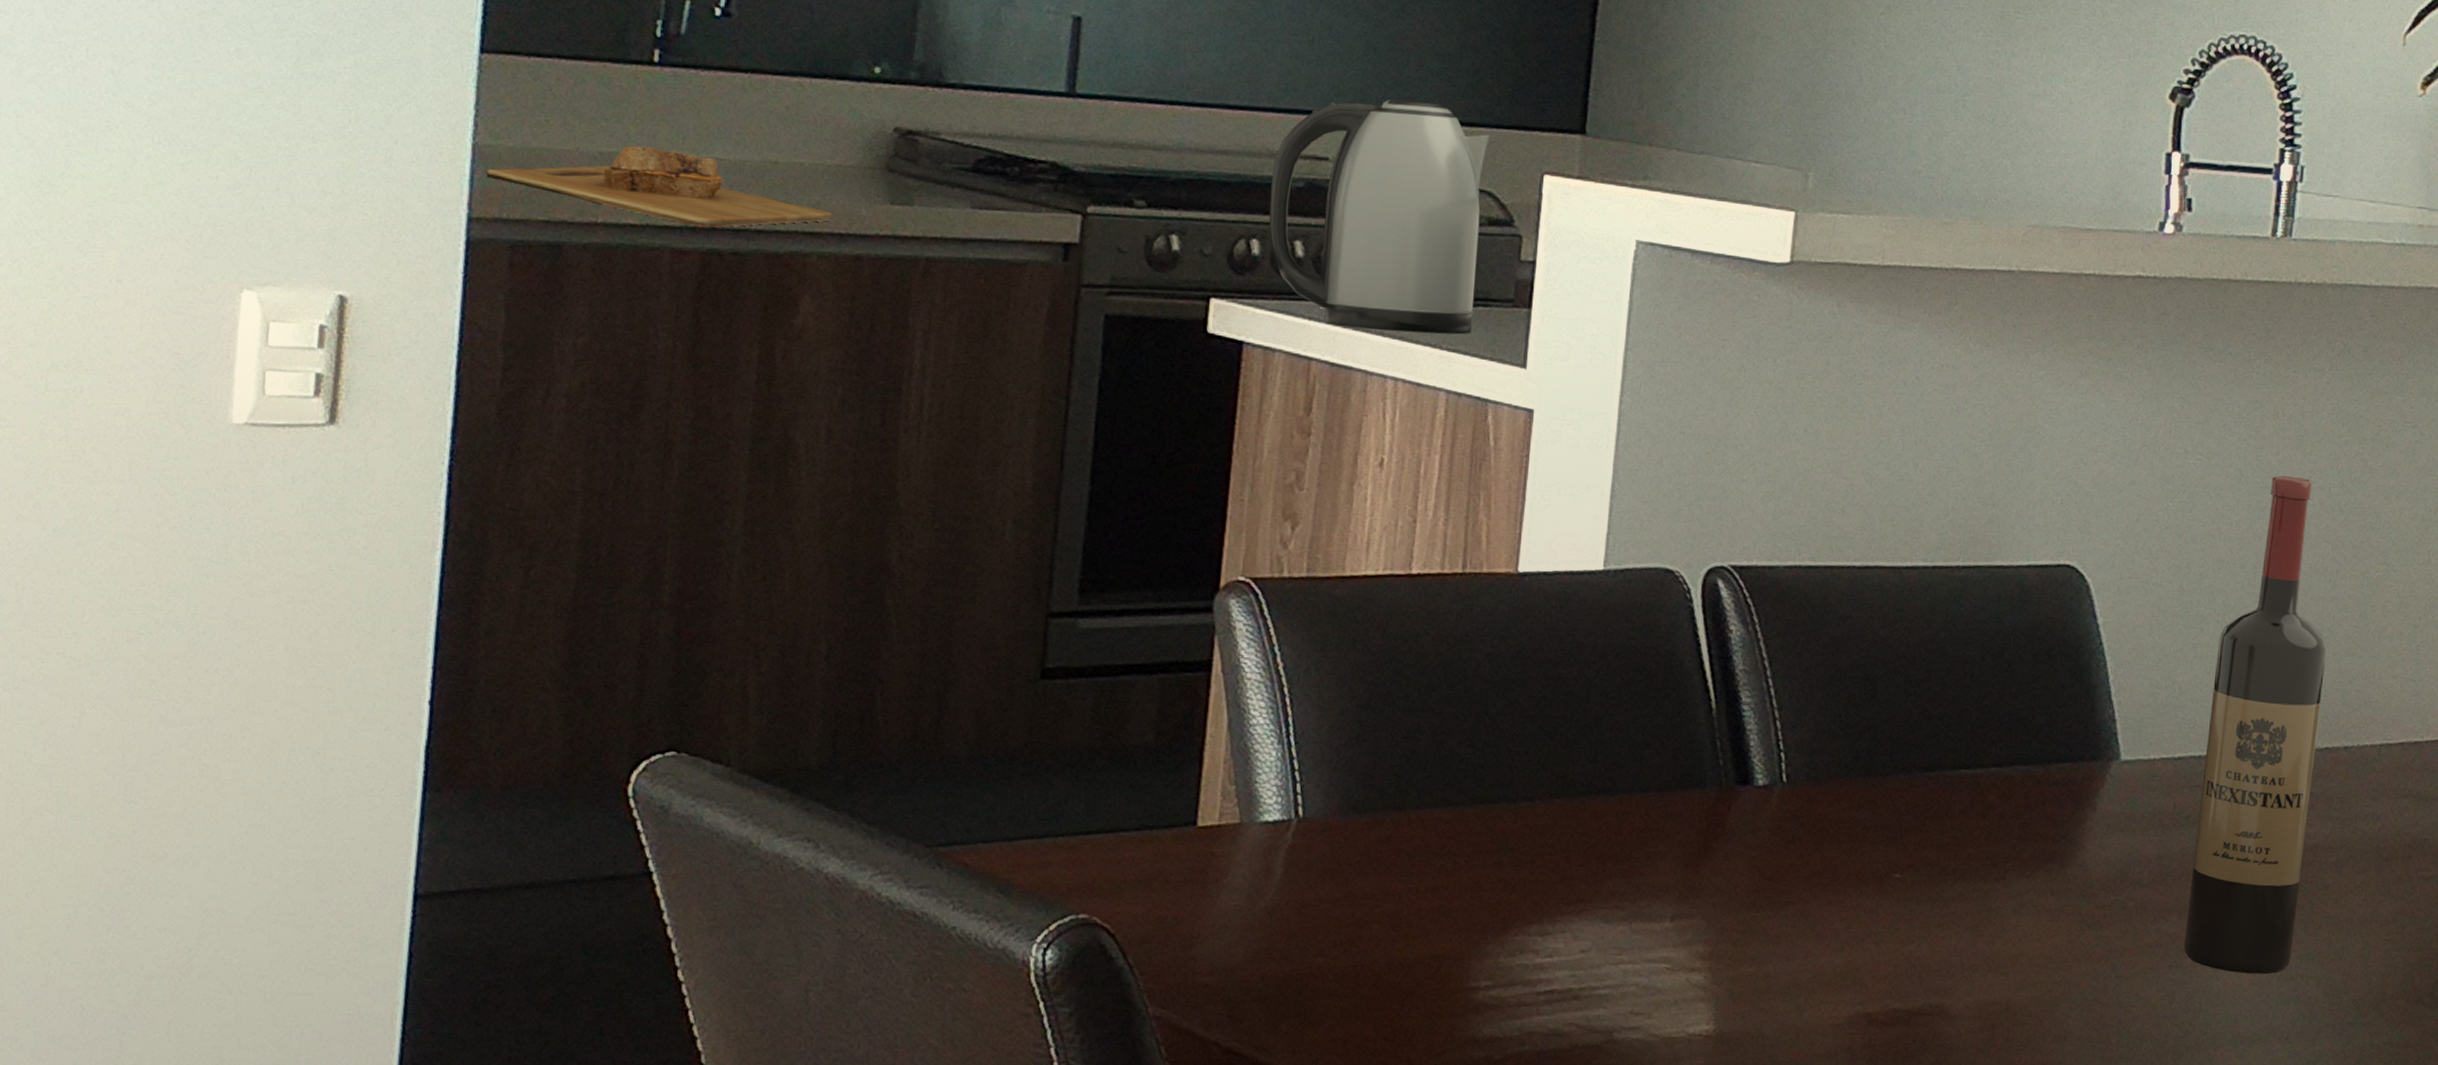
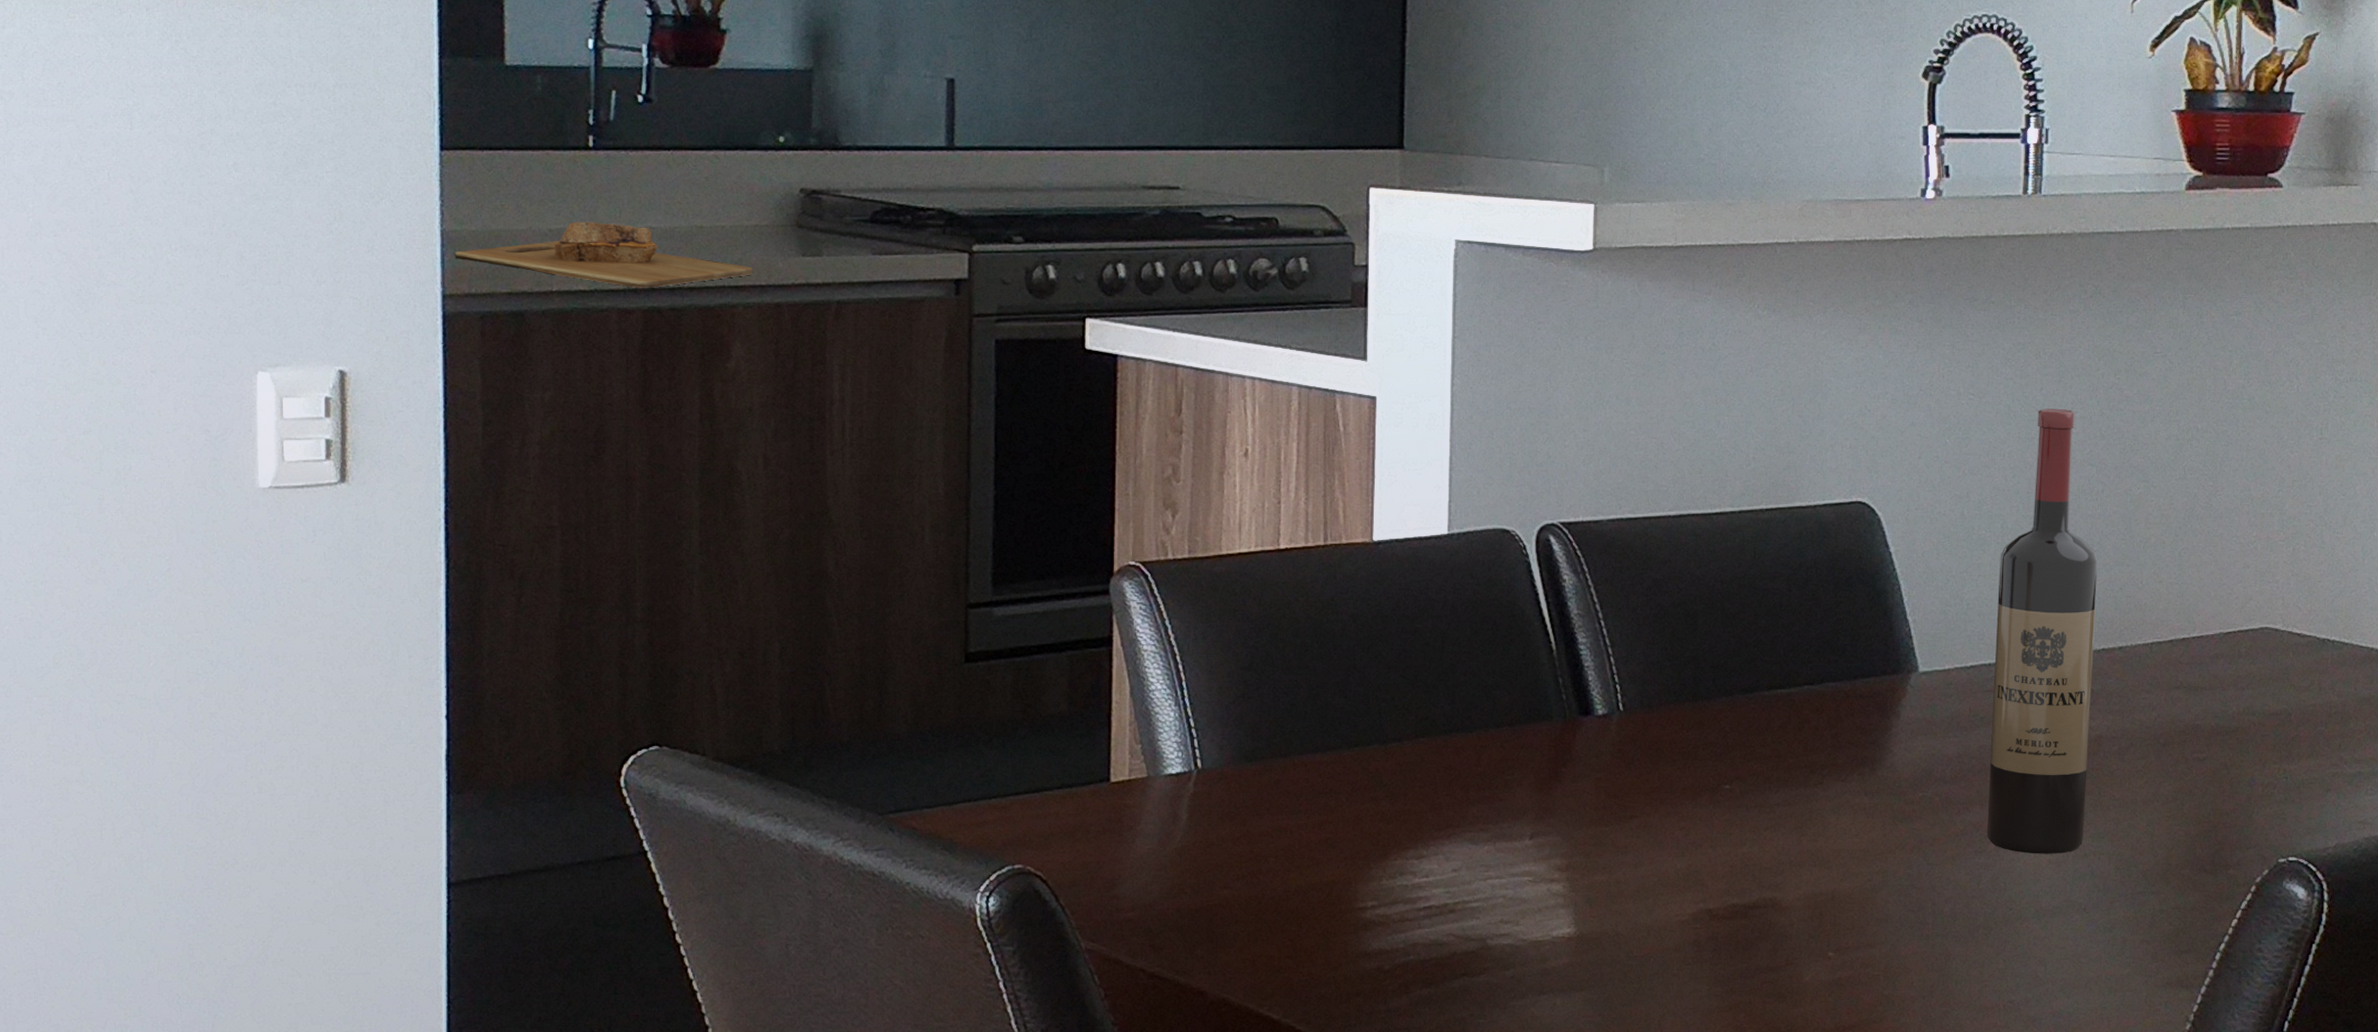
kettle: present [1269,97,1490,335] -> none [1131,128,1319,337]

